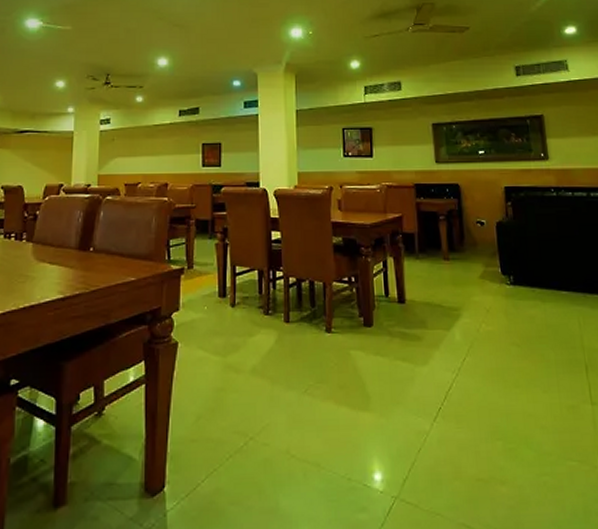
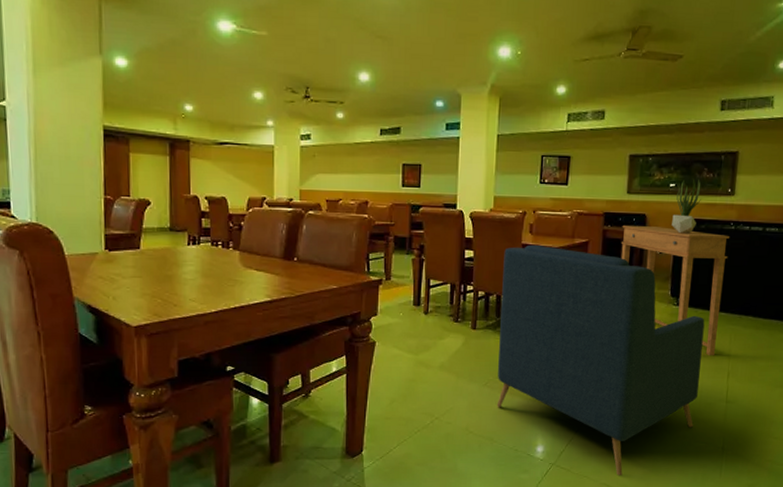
armchair: none [313,222,559,512] -> present [496,244,705,476]
side table: none [435,197,565,345] -> present [620,226,730,356]
potted plant: none [487,144,515,203] -> present [672,178,701,234]

